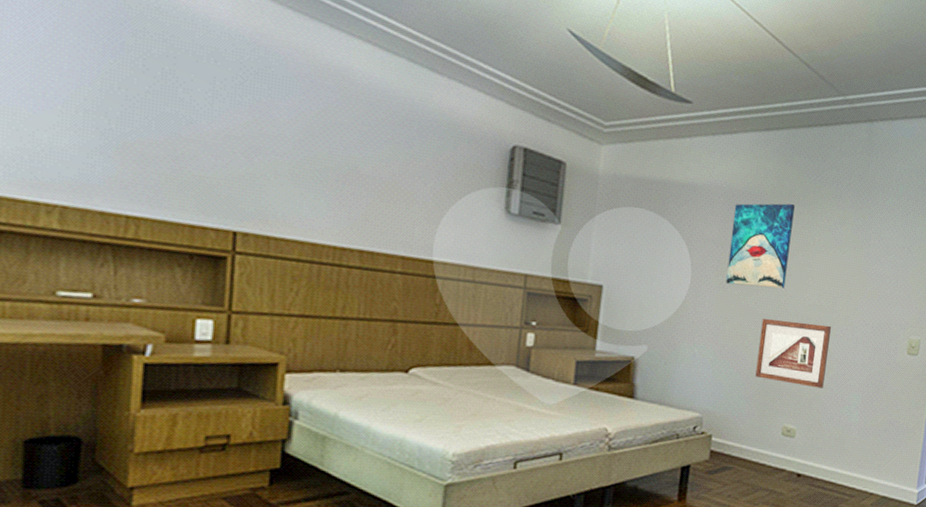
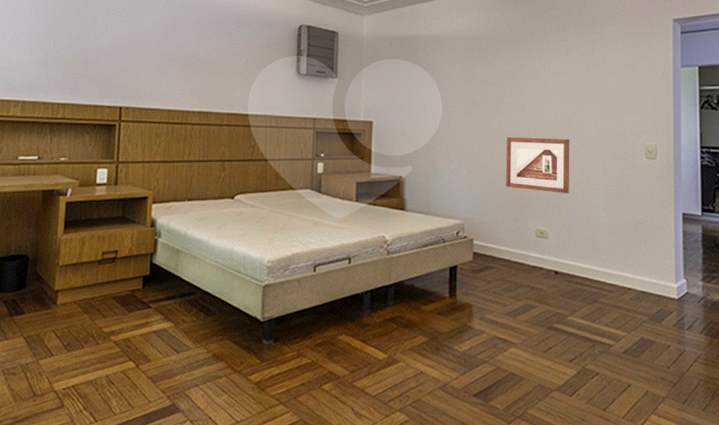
wall art: present [726,203,795,289] -> none [472,42,524,112]

